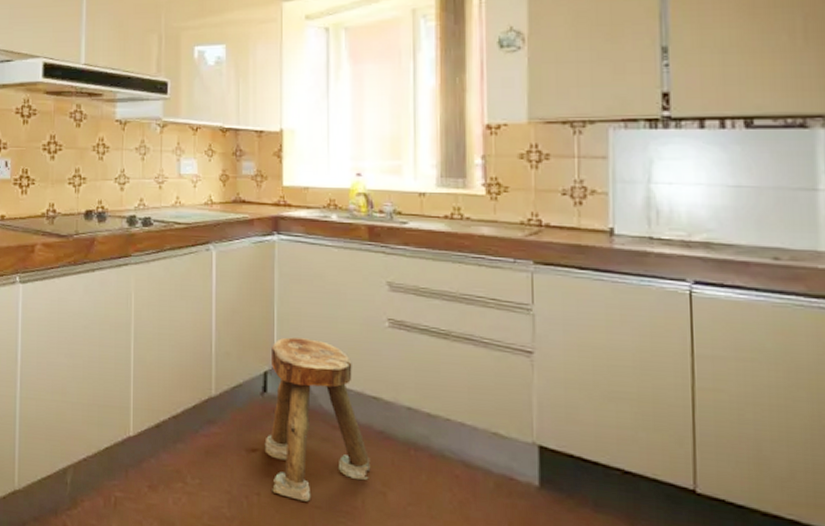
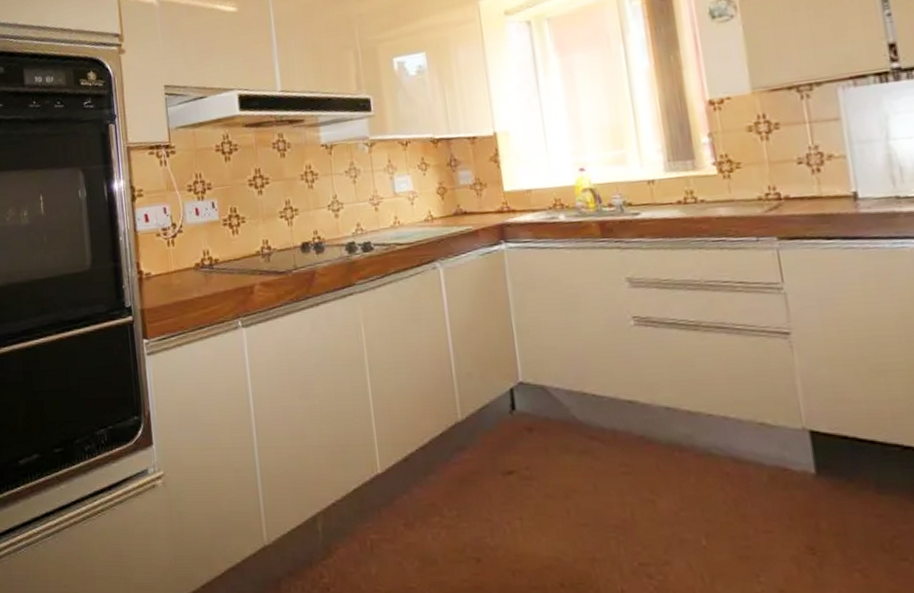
stool: present [264,337,371,502] -> none [514,348,636,520]

